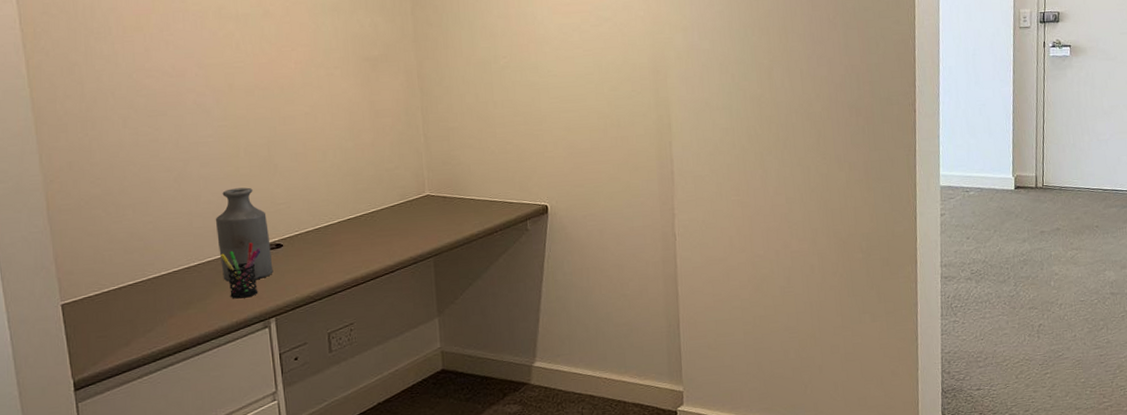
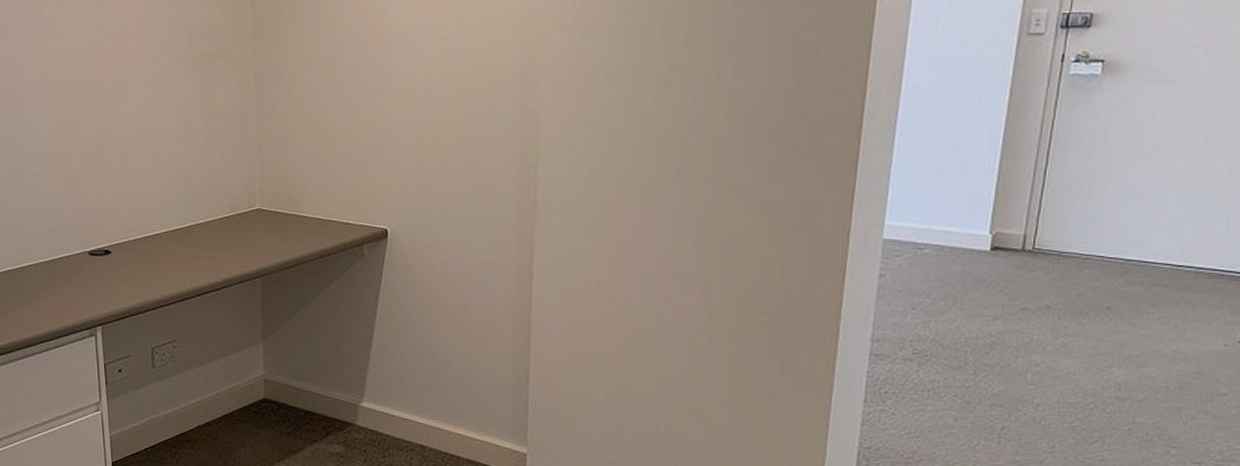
bottle: present [215,187,273,282] -> none [47,188,101,286]
pen holder: present [220,242,261,299] -> none [52,247,90,303]

